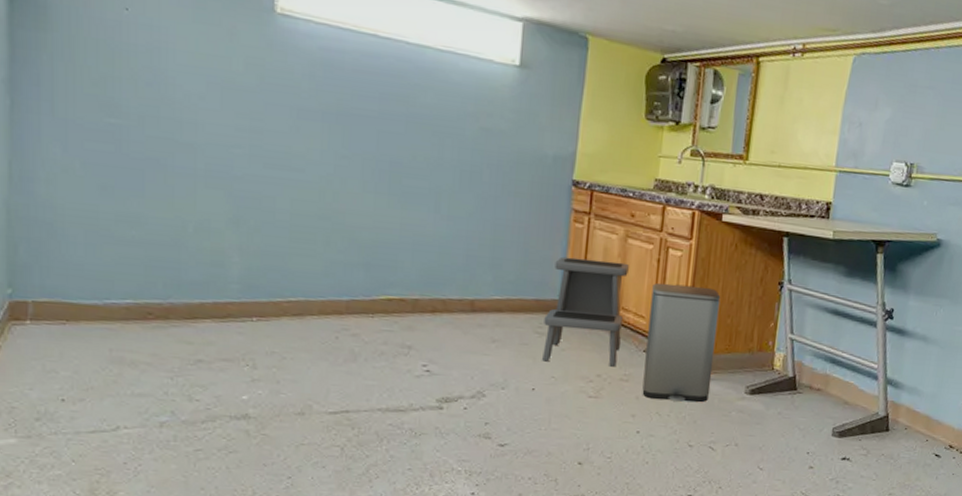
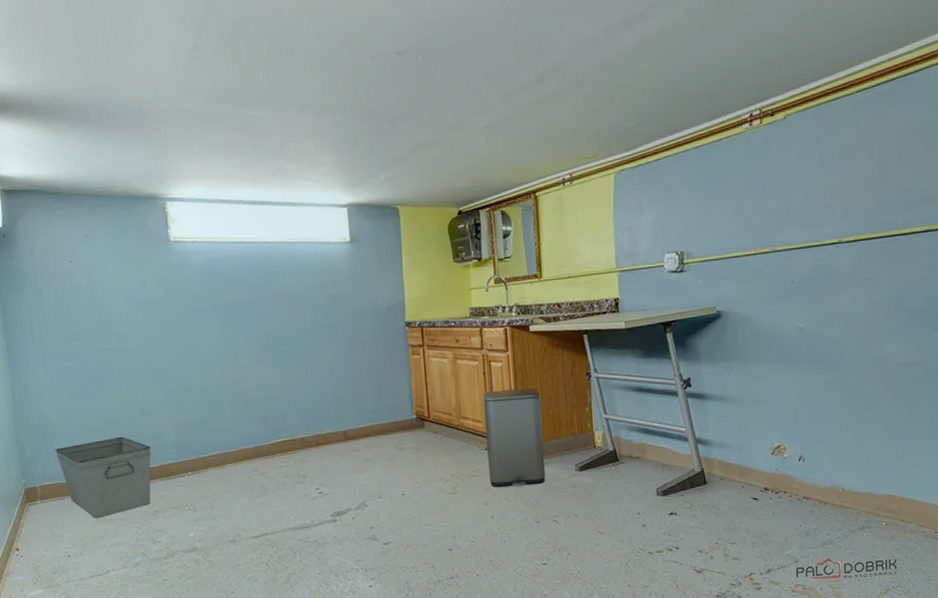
storage bin: none [63,255,204,357] -> present [55,436,151,518]
step stool: present [542,256,629,367] -> none [402,380,466,471]

